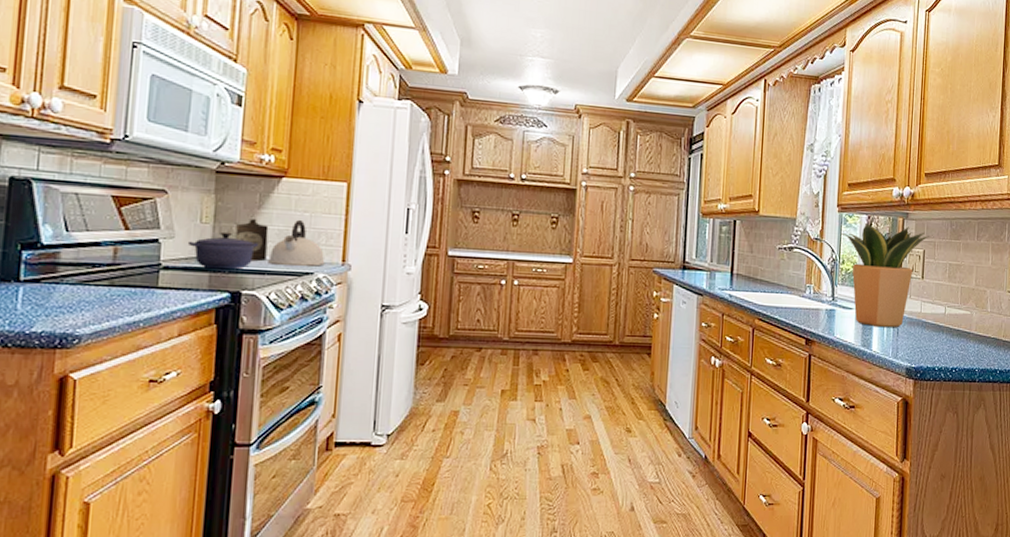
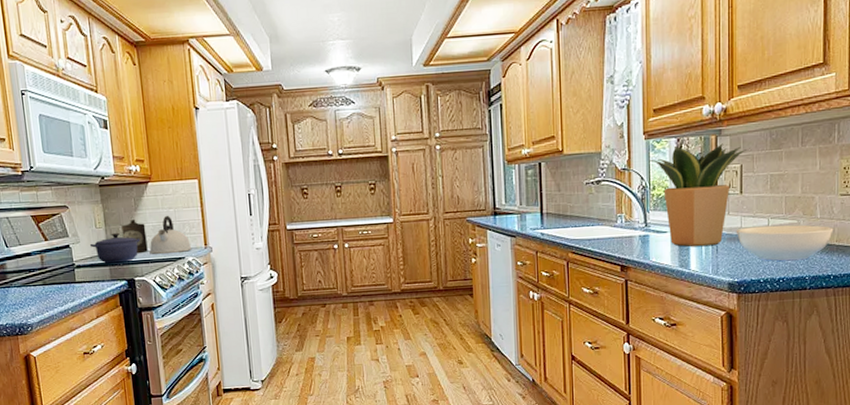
bowl: none [916,313,1001,352] -> present [736,225,834,261]

